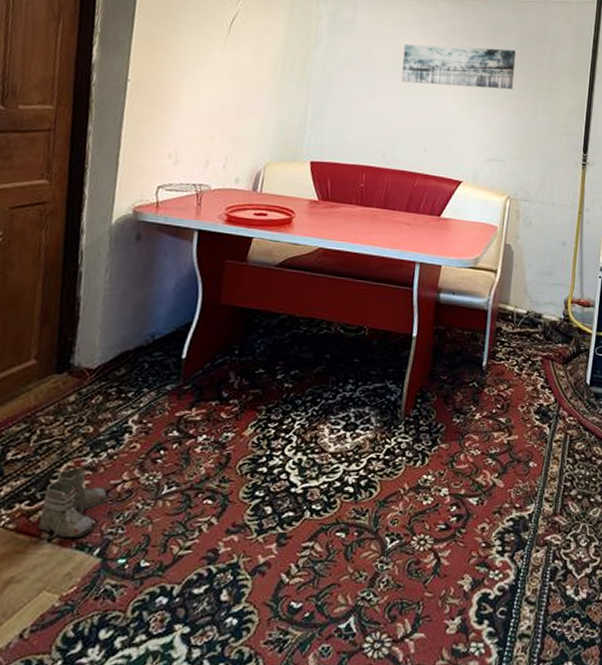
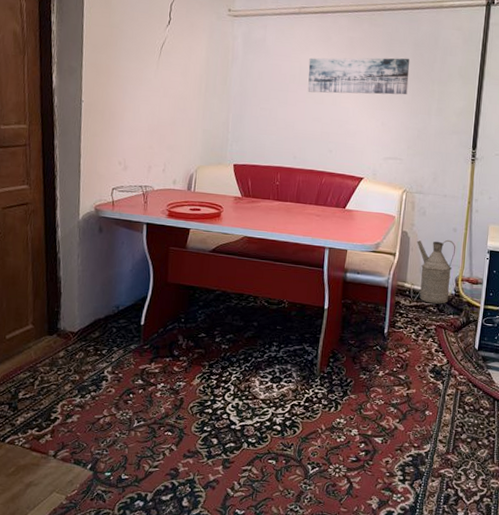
boots: present [38,465,107,543] -> none [46,404,93,459]
watering can: none [521,254,566,331] -> present [417,239,456,304]

